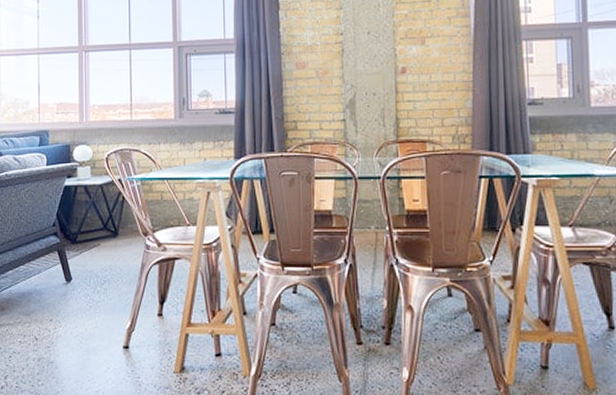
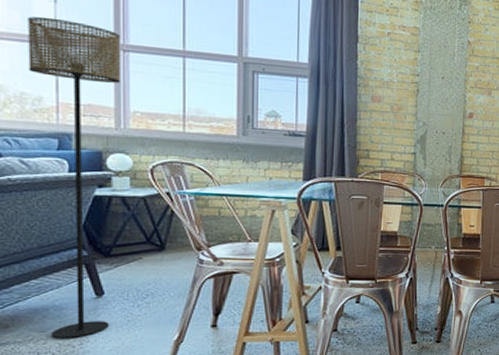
floor lamp: none [20,31,84,323] -> present [28,16,121,339]

